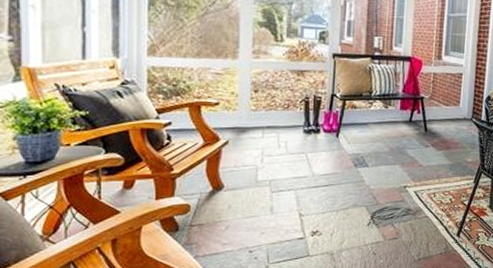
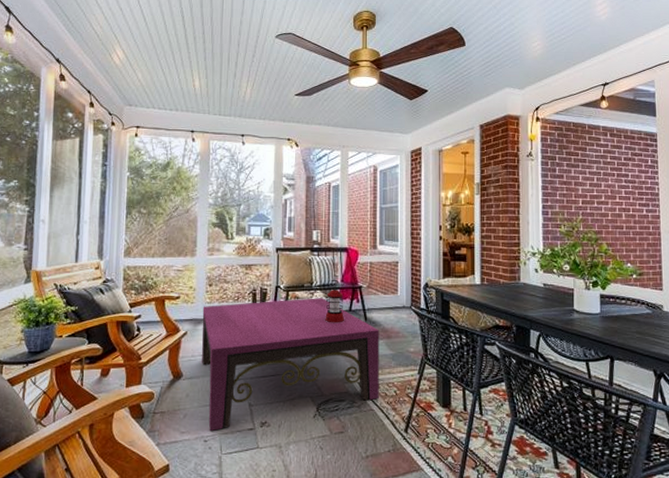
coffee table: none [245,108,439,242] -> present [201,298,379,432]
lantern: none [383,89,405,134] -> present [325,279,345,323]

